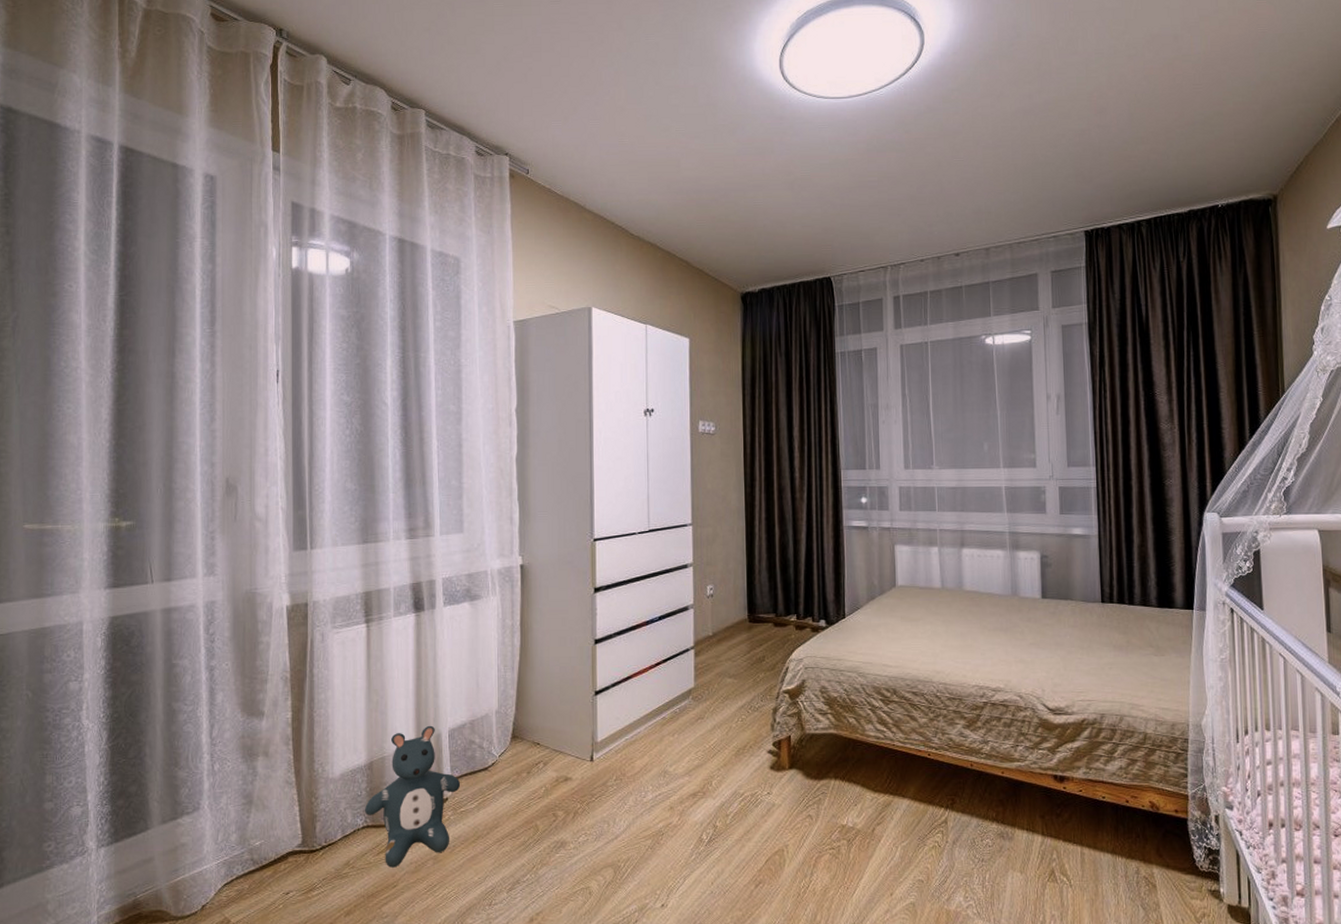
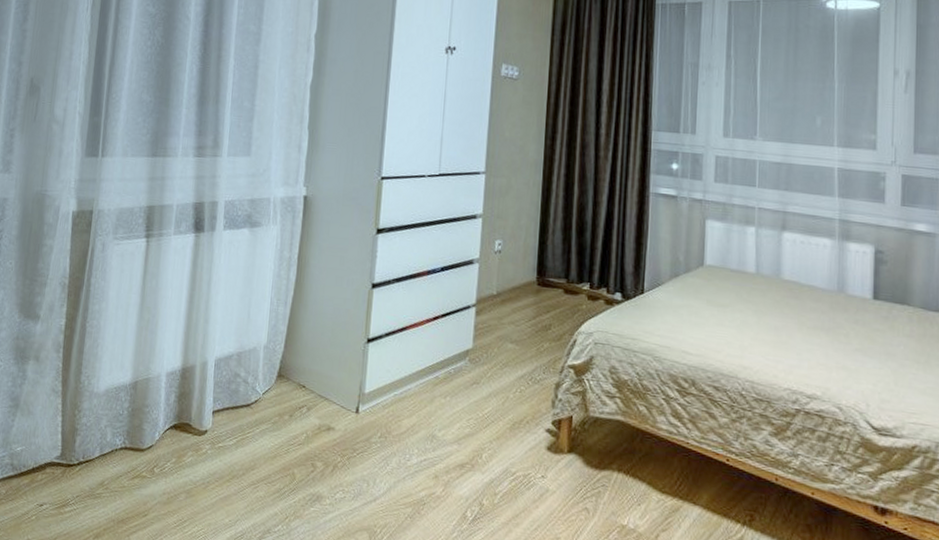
stuffed animal: present [364,725,461,868] -> none [124,351,222,496]

